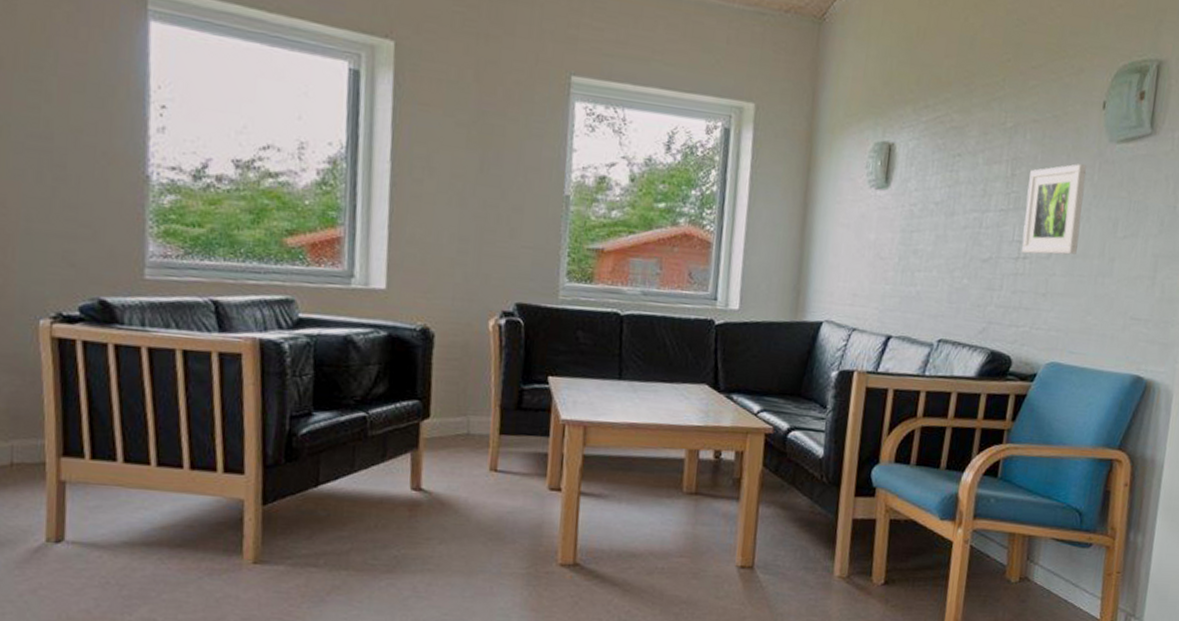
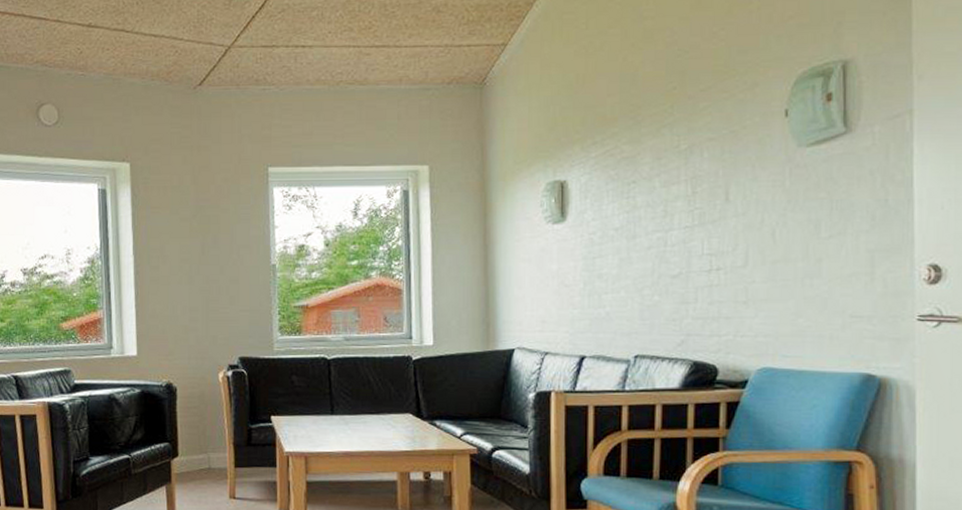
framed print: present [1022,164,1086,255] -> none [712,173,777,265]

